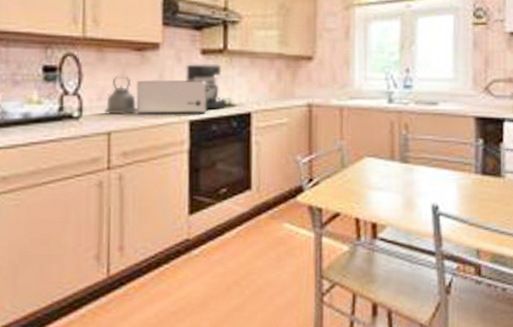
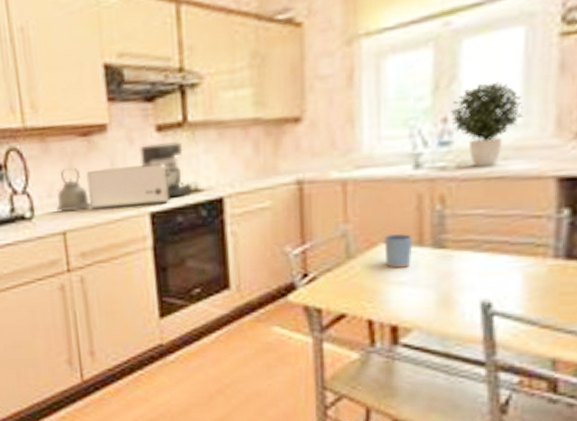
mug: none [368,151,388,177] -> present [384,234,413,268]
potted plant: none [411,48,455,105] -> present [451,81,524,167]

